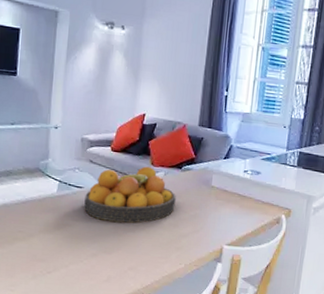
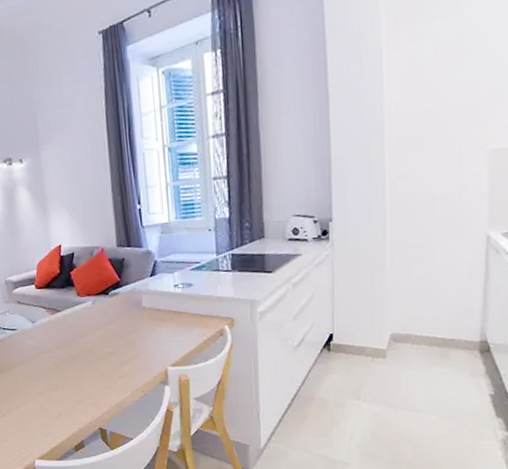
fruit bowl: present [84,166,176,224] -> none [20,298,110,359]

